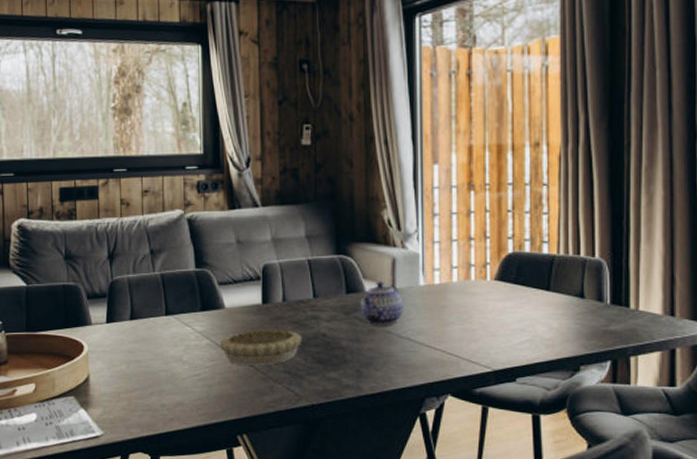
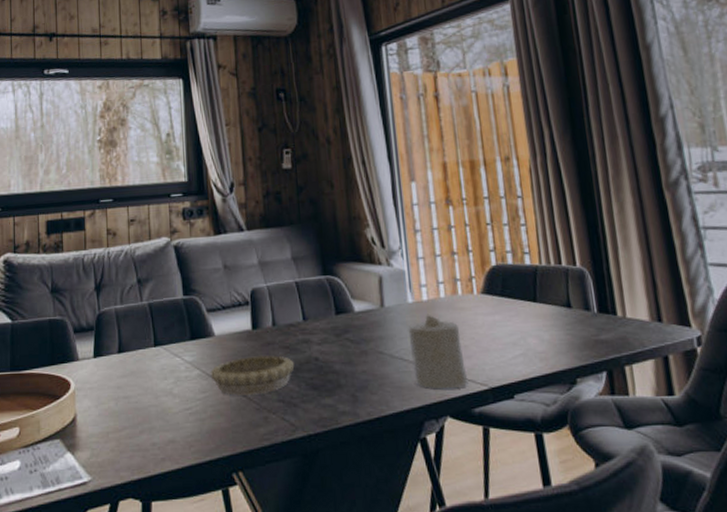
teapot: present [360,281,404,325] -> none [350,300,395,346]
candle: none [417,297,472,370] -> present [408,314,469,389]

